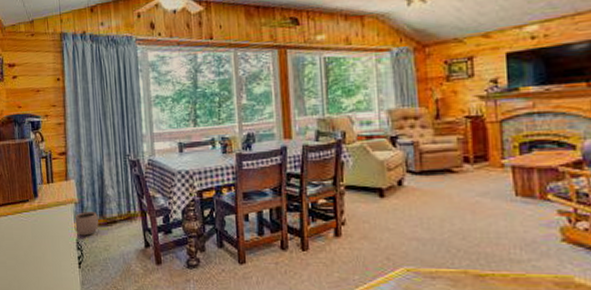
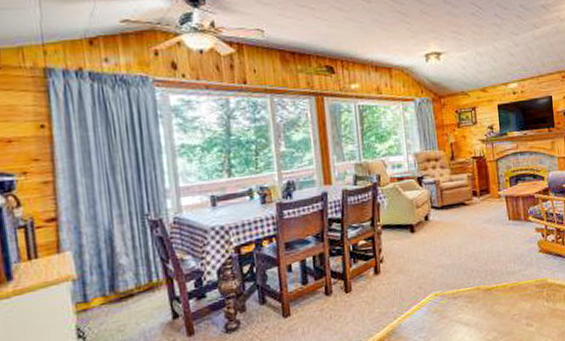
plant pot: present [74,206,99,236] -> none [71,282,108,320]

